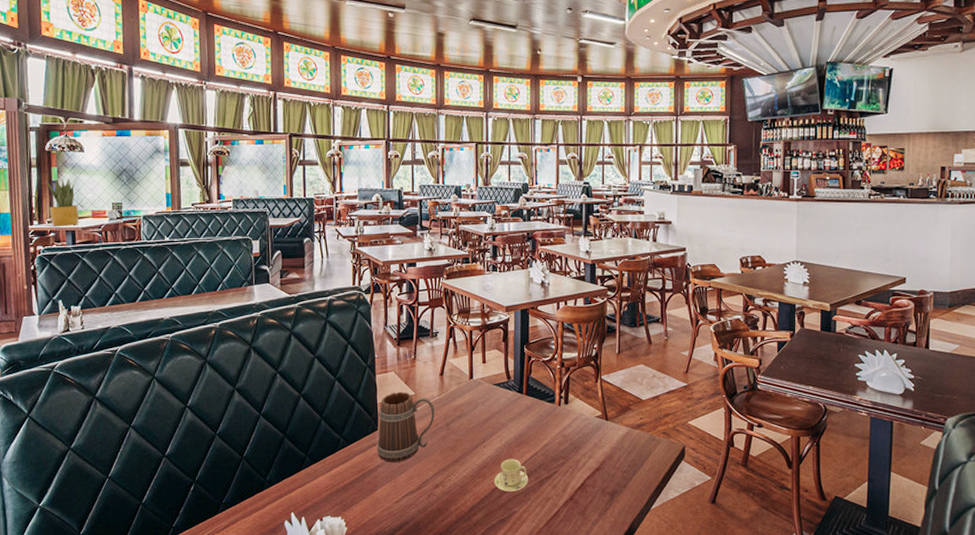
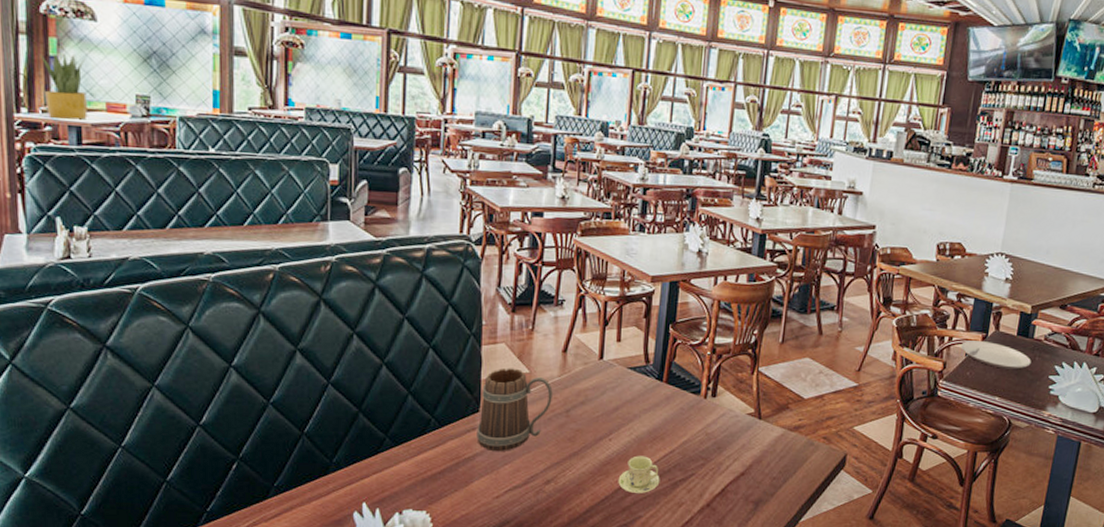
plate: none [773,338,837,361] -> present [961,340,1031,370]

